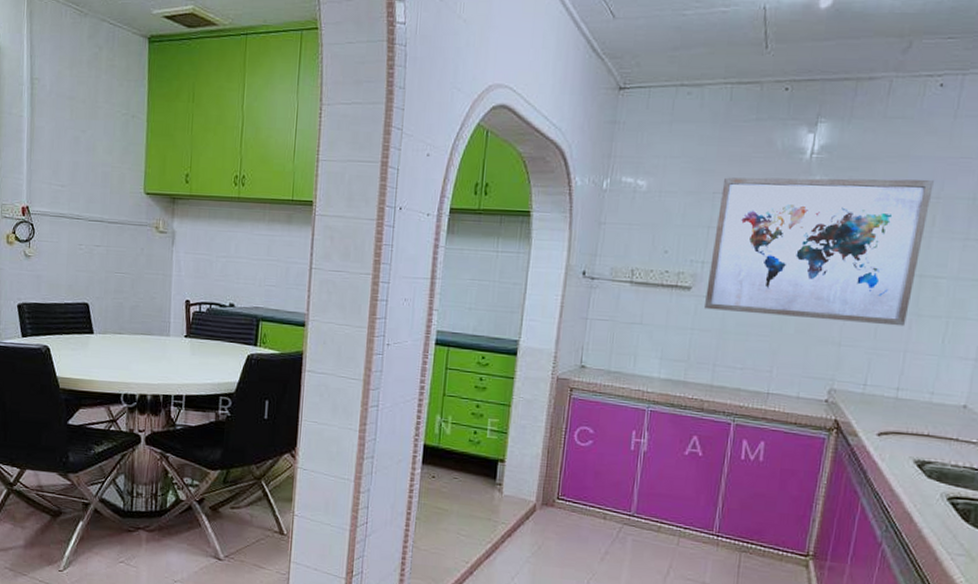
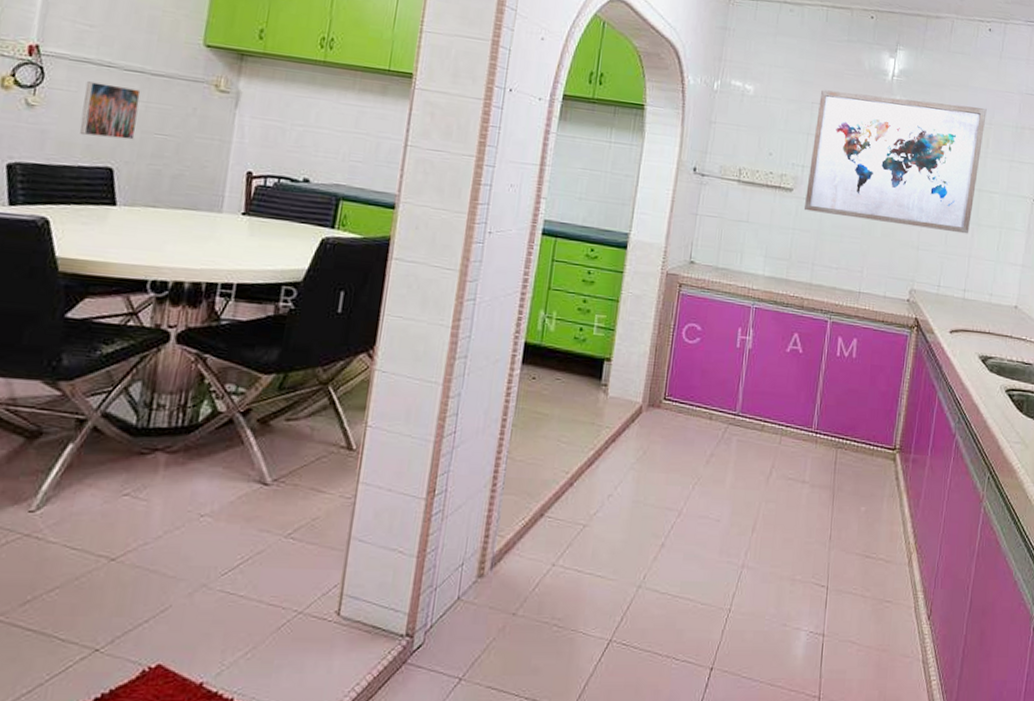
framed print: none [63,233,102,279] -> present [80,81,141,140]

